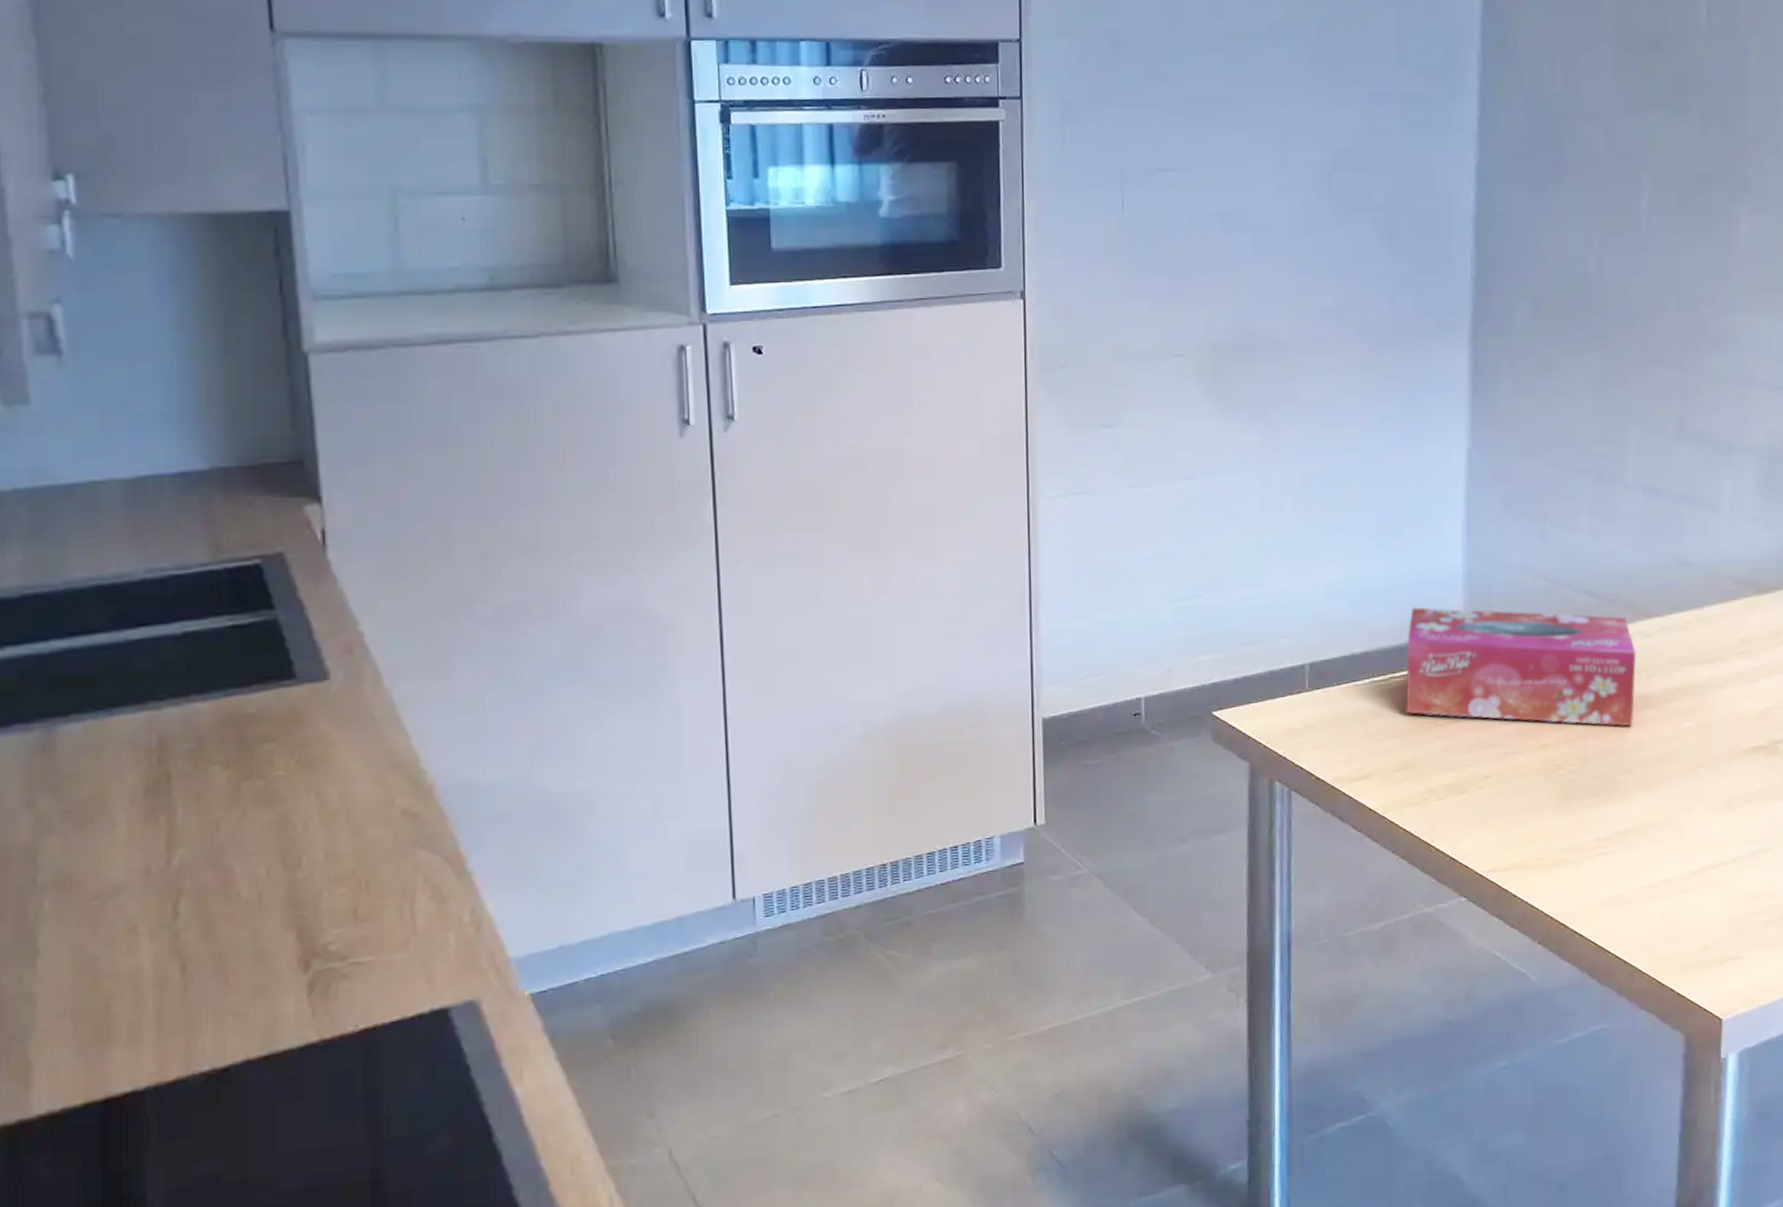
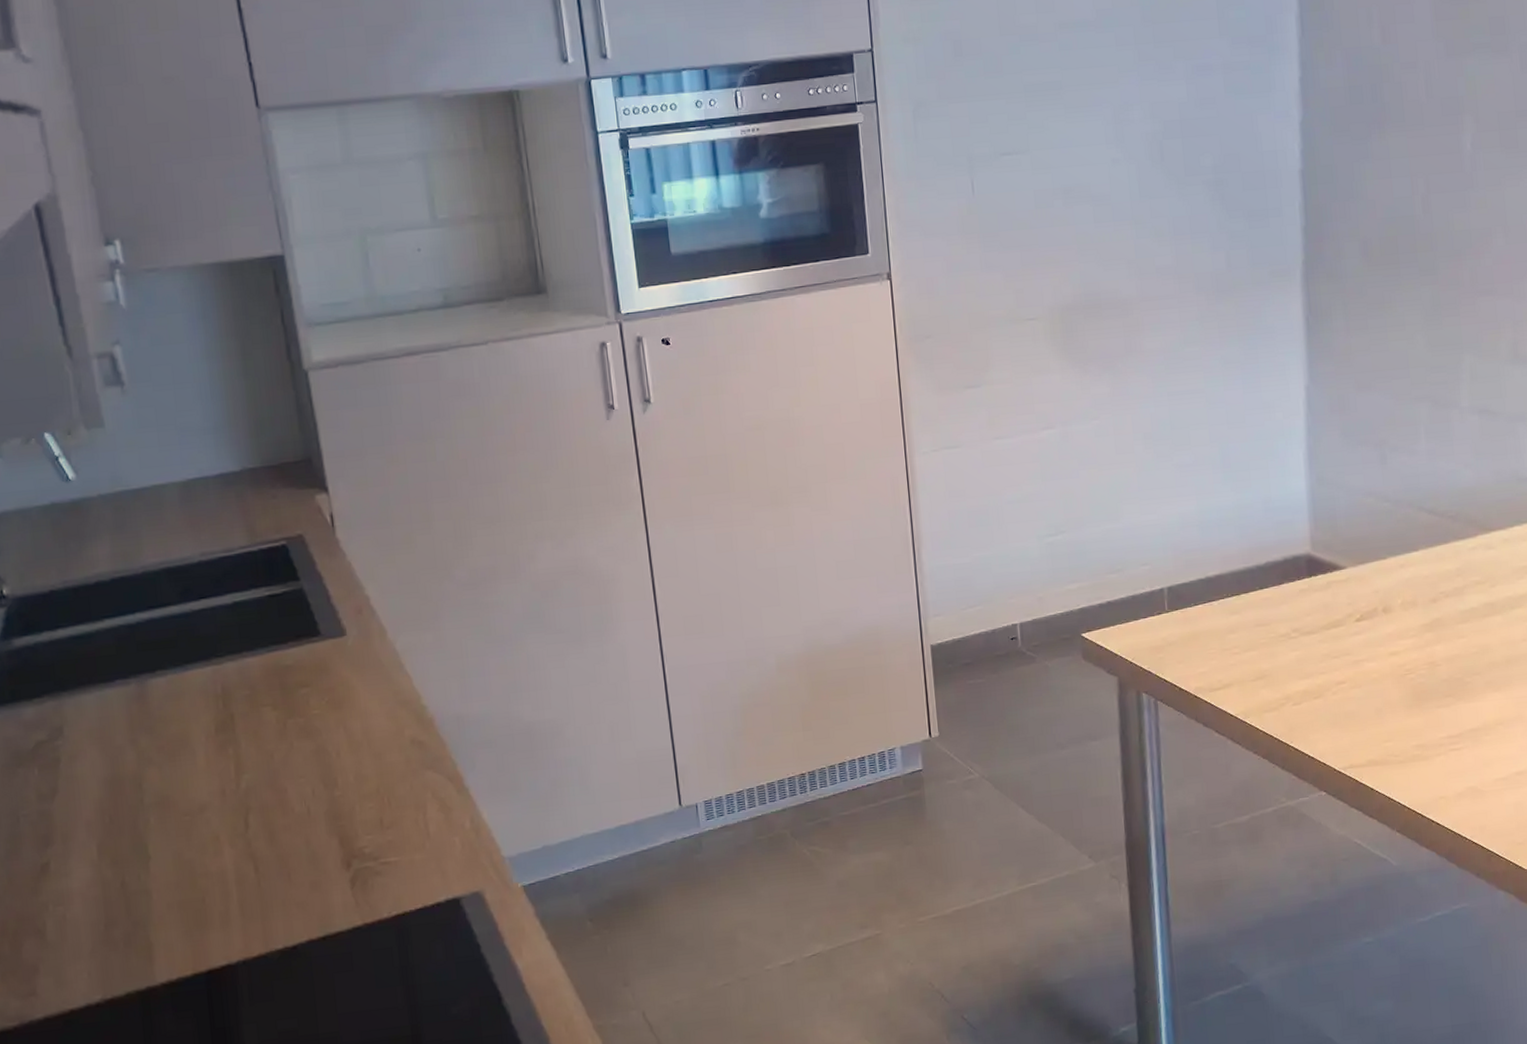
tissue box: present [1405,607,1636,727] -> none [1257,531,1481,633]

